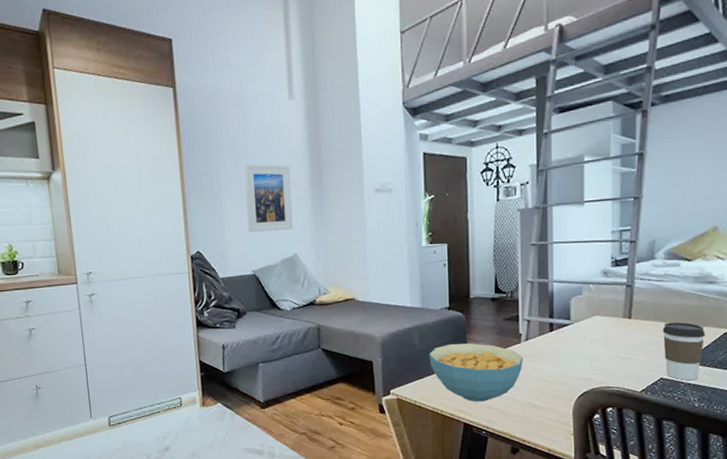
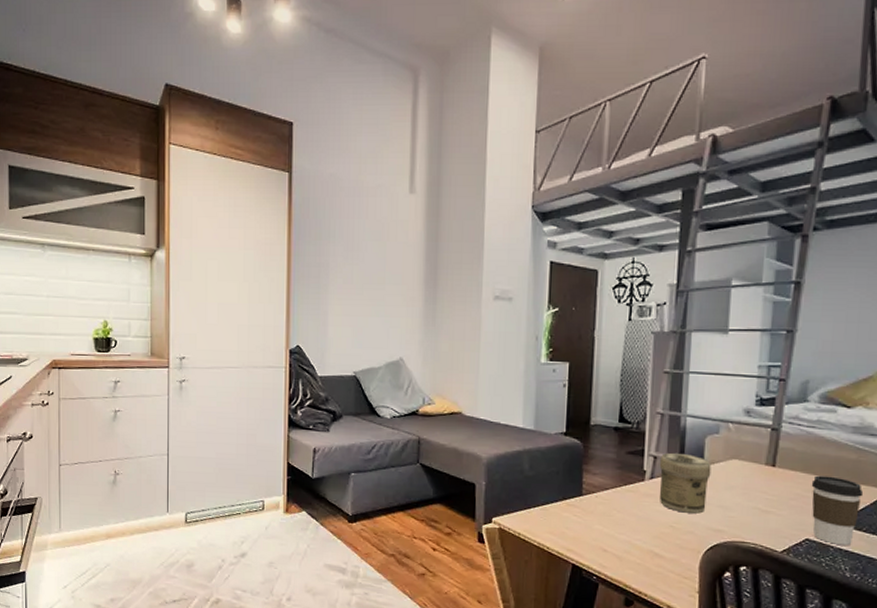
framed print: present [244,163,293,233] -> none [352,257,404,332]
cereal bowl: present [429,343,523,402] -> none [539,473,646,543]
jar: none [532,315,577,367] -> present [659,452,711,514]

